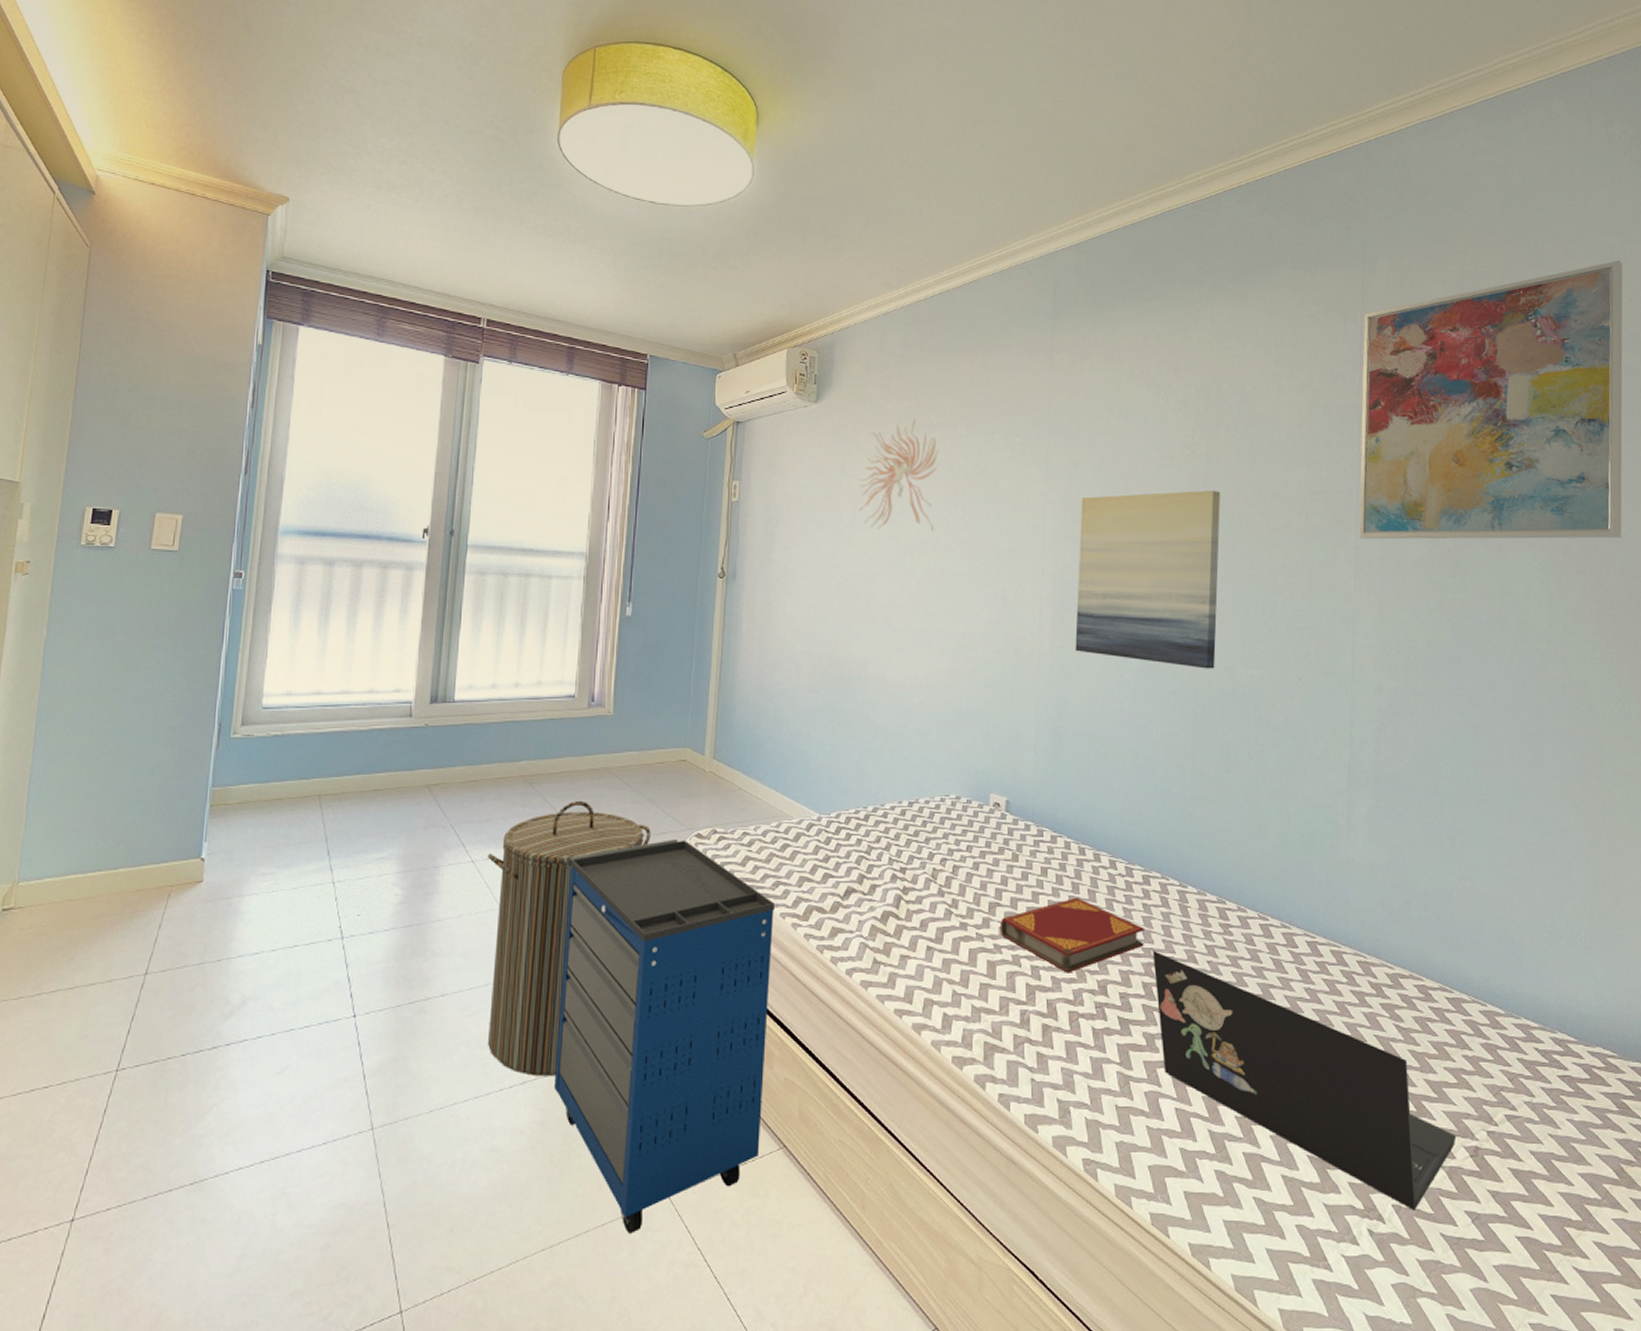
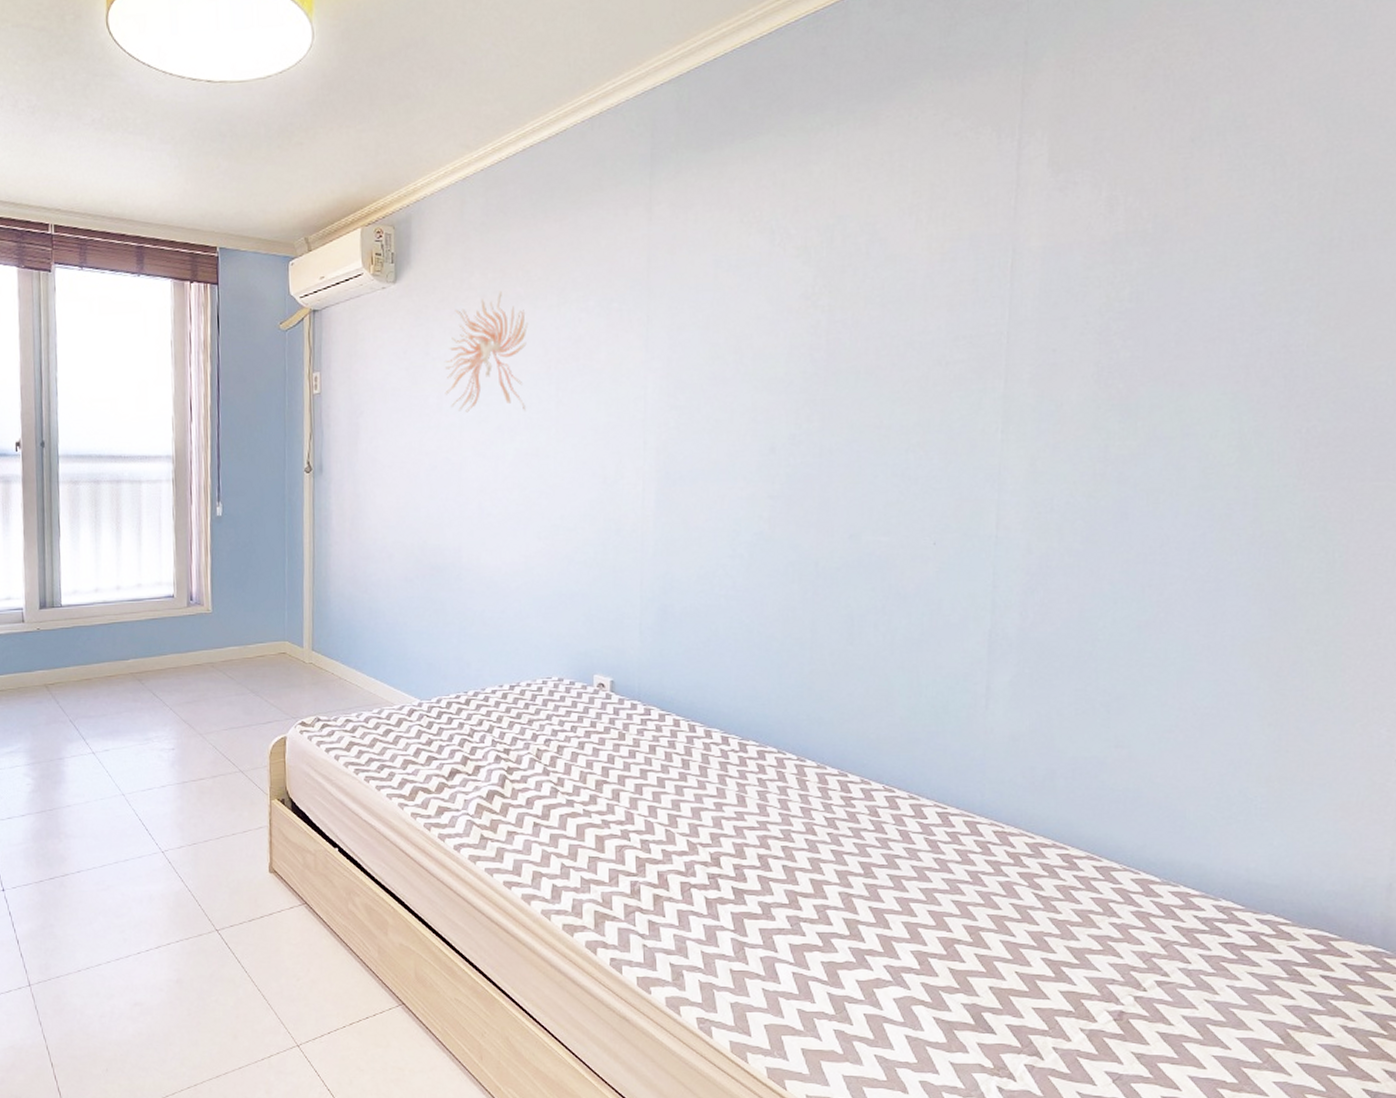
laundry hamper: present [488,801,651,1076] -> none [106,695,257,941]
cabinet: present [553,840,775,1233] -> none [179,728,381,1076]
hardback book: present [1001,897,1145,973] -> none [608,773,761,846]
wall art: present [1075,490,1220,669] -> none [682,343,845,538]
laptop: present [1153,951,1457,1211] -> none [768,824,1099,1070]
wall art: present [1359,260,1623,540] -> none [1010,23,1366,387]

